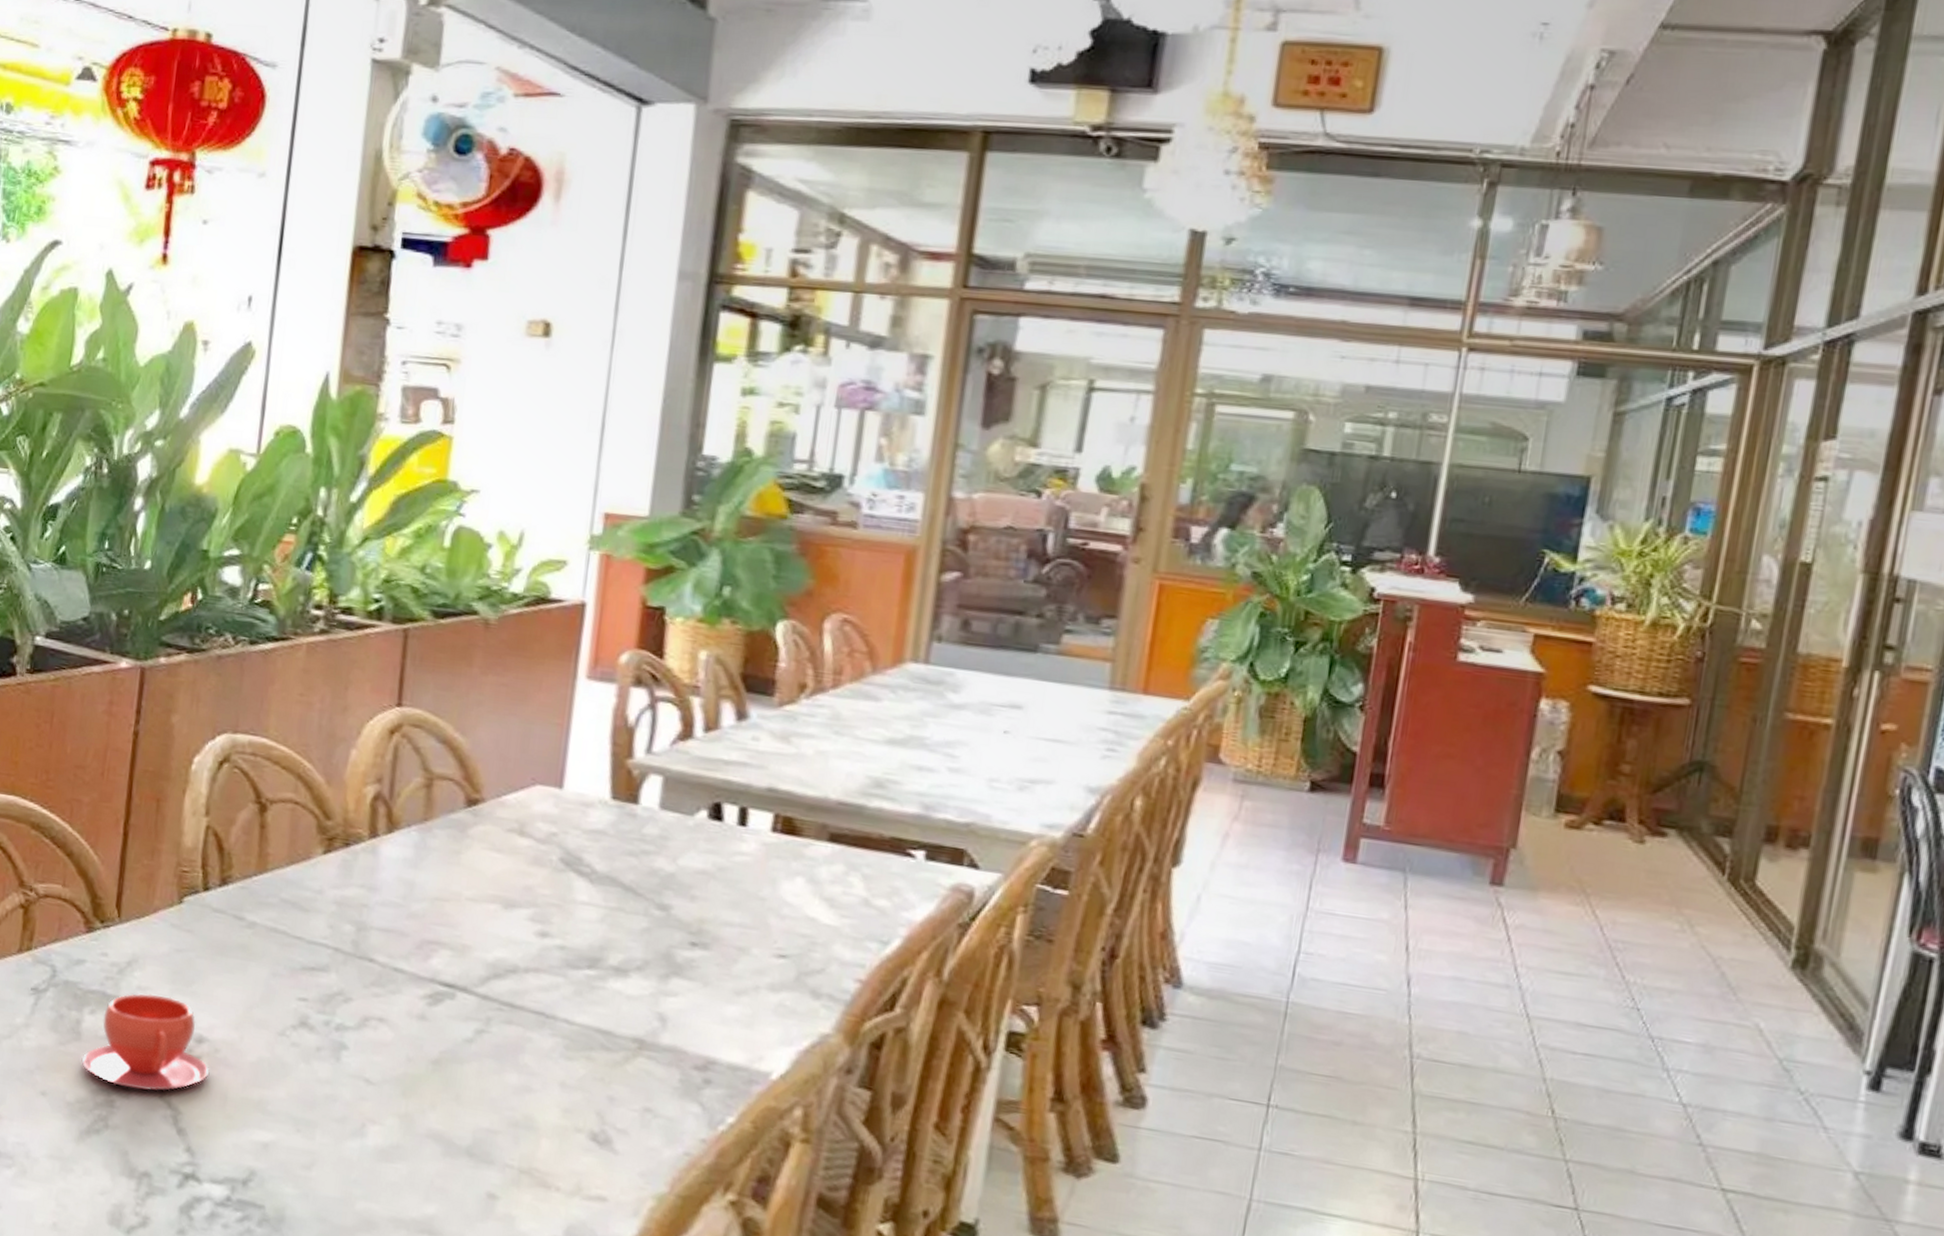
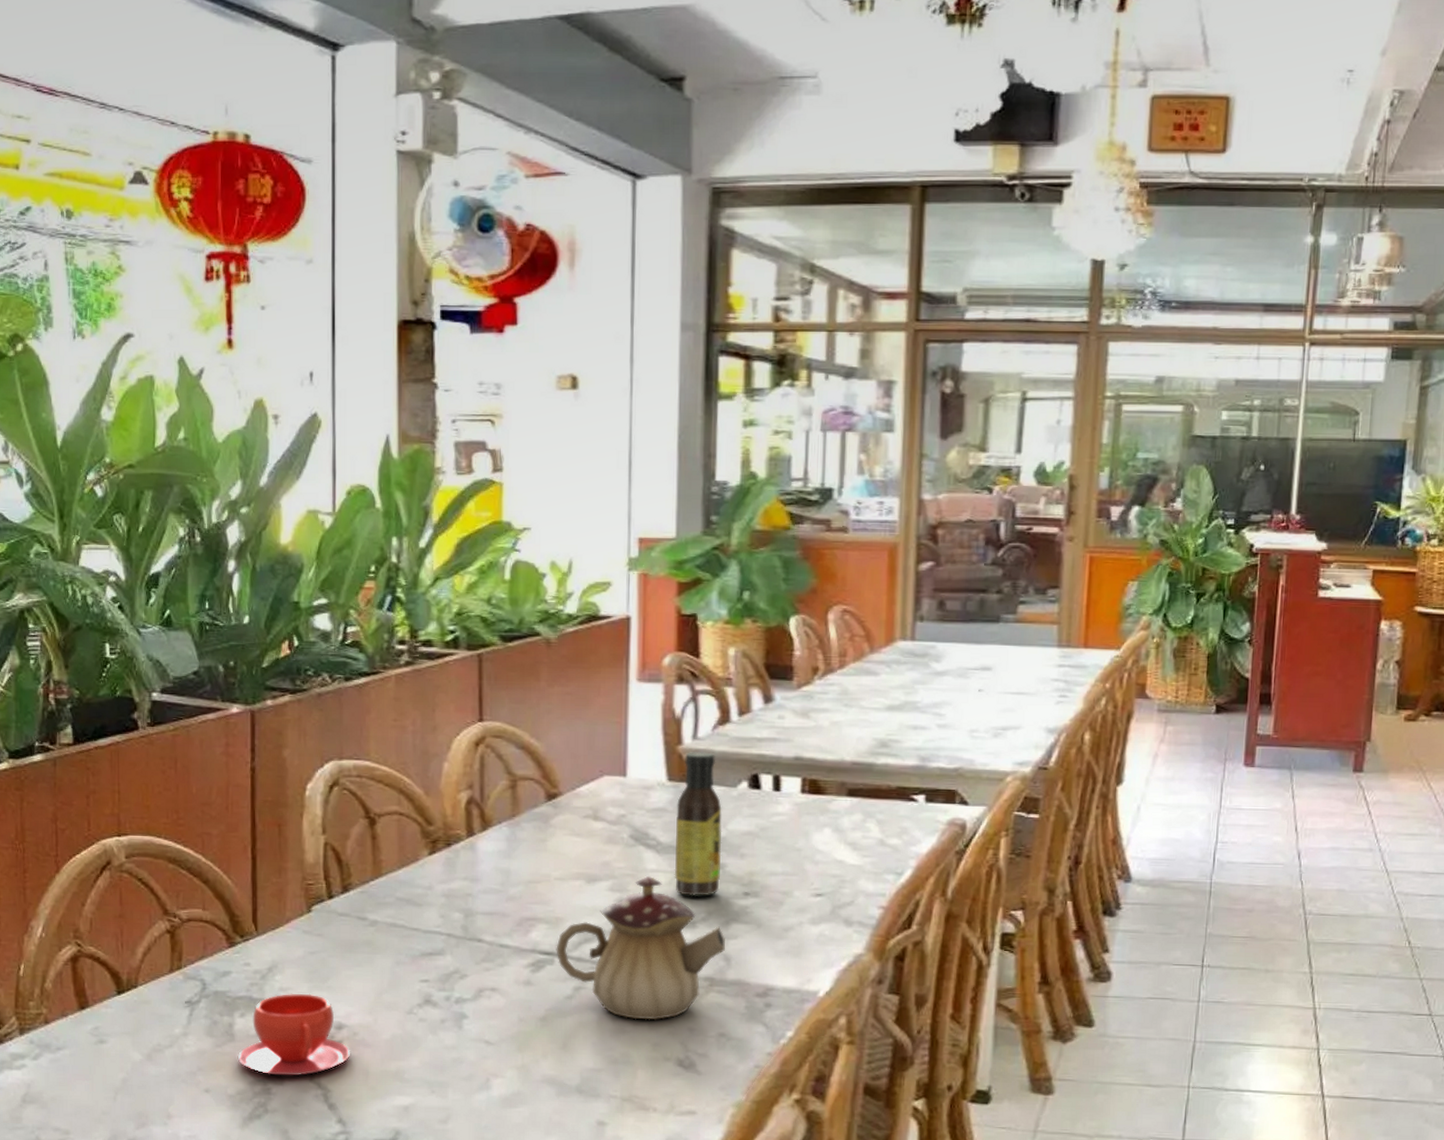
teapot: none [459,909,663,1082] -> present [556,876,726,1021]
sauce bottle: none [608,768,674,941] -> present [674,752,722,897]

